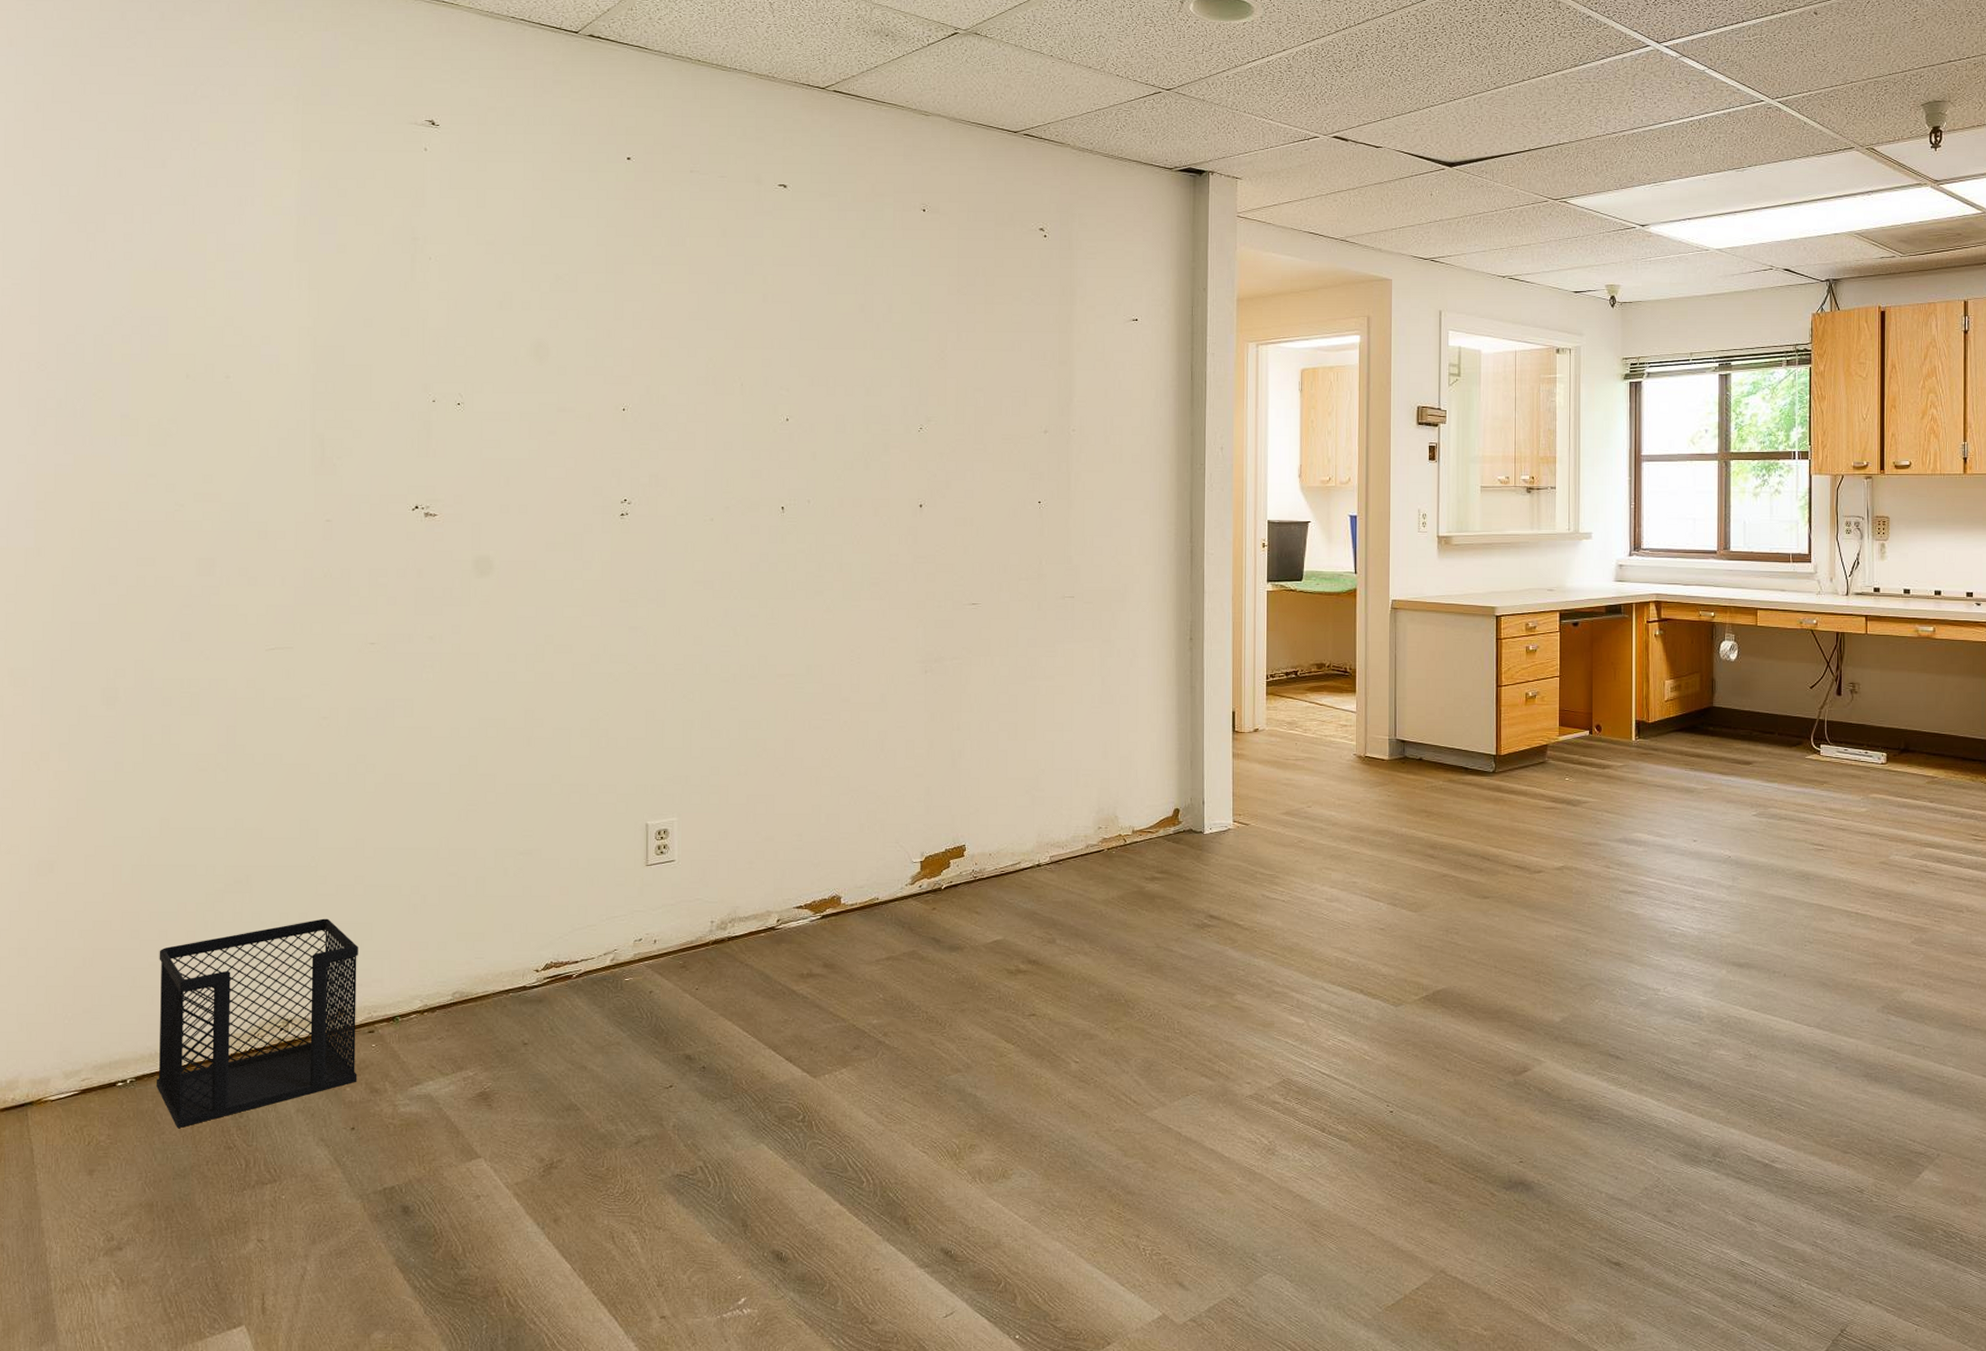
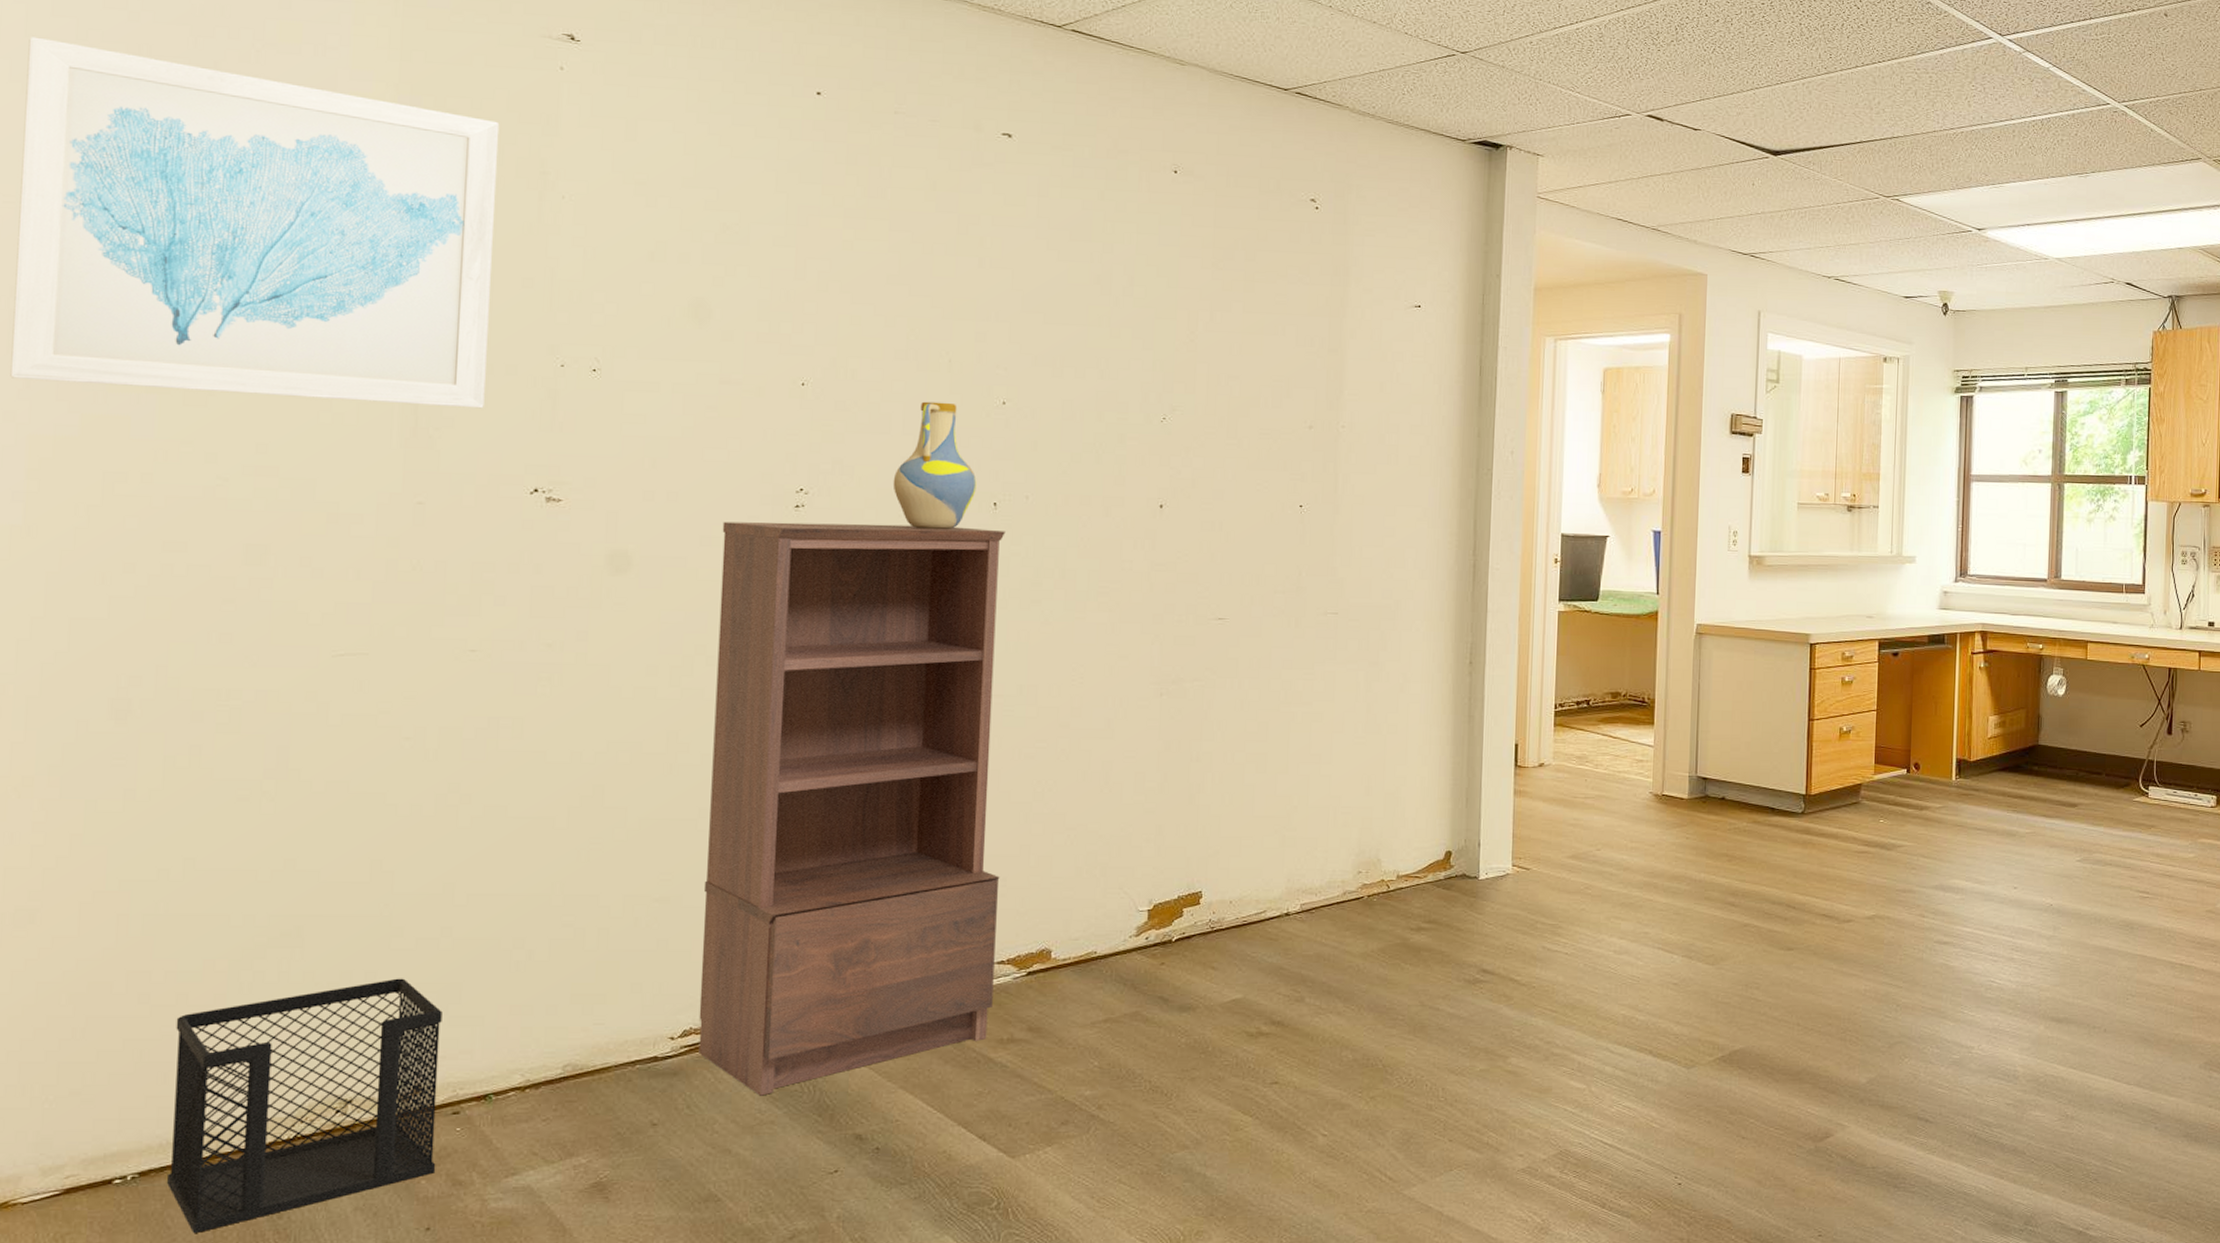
wall art: none [21,148,379,440] -> present [10,36,500,409]
shelving unit: none [557,528,796,1021] -> present [698,521,1006,1096]
vase: none [699,421,767,532] -> present [893,401,977,530]

